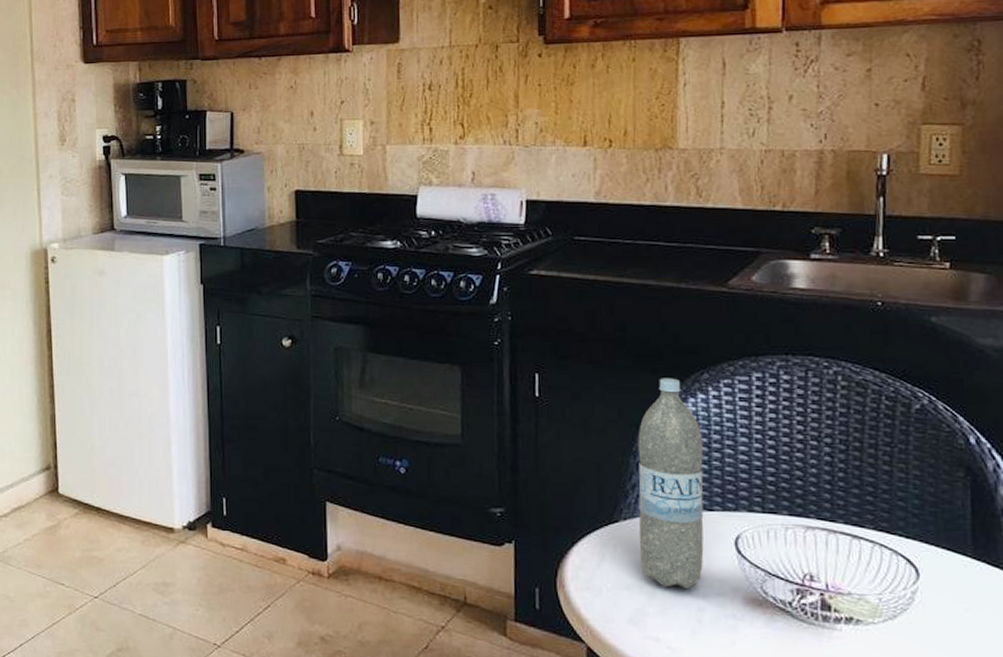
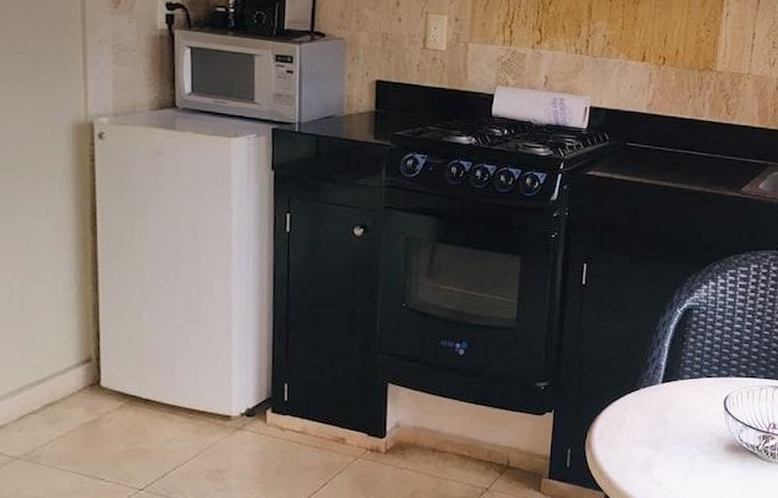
water bottle: present [638,378,704,589] -> none [652,268,710,441]

